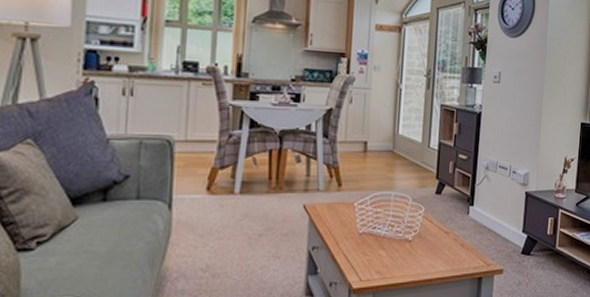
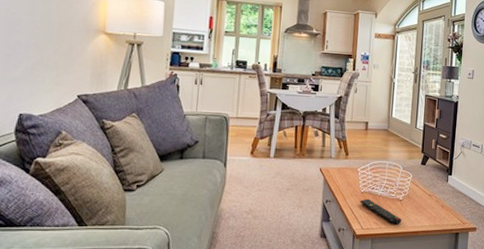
remote control: none [357,241,412,272] -> present [360,199,402,225]

